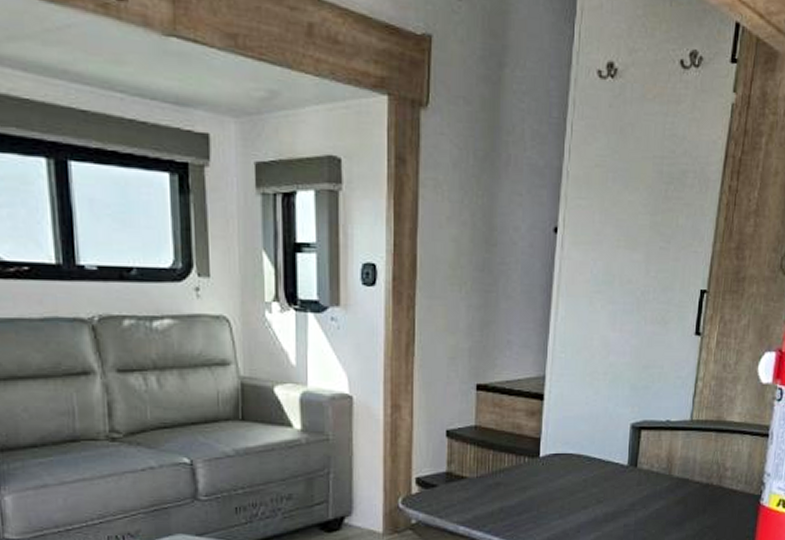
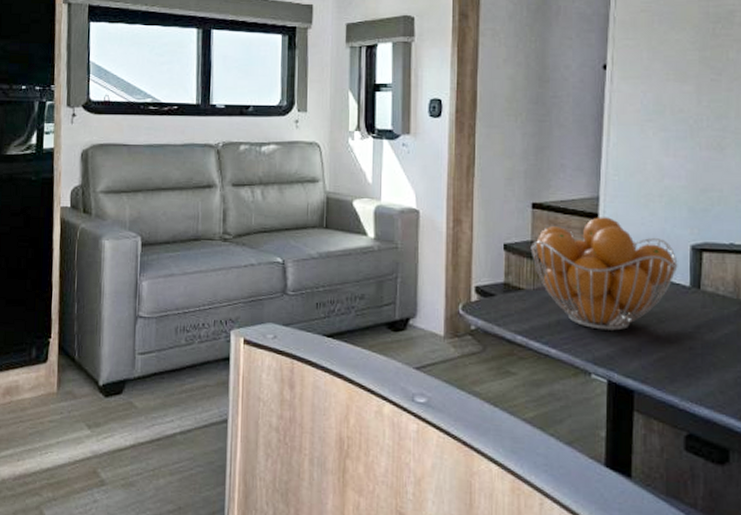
fruit basket: none [474,397,618,514] -> present [530,217,678,331]

